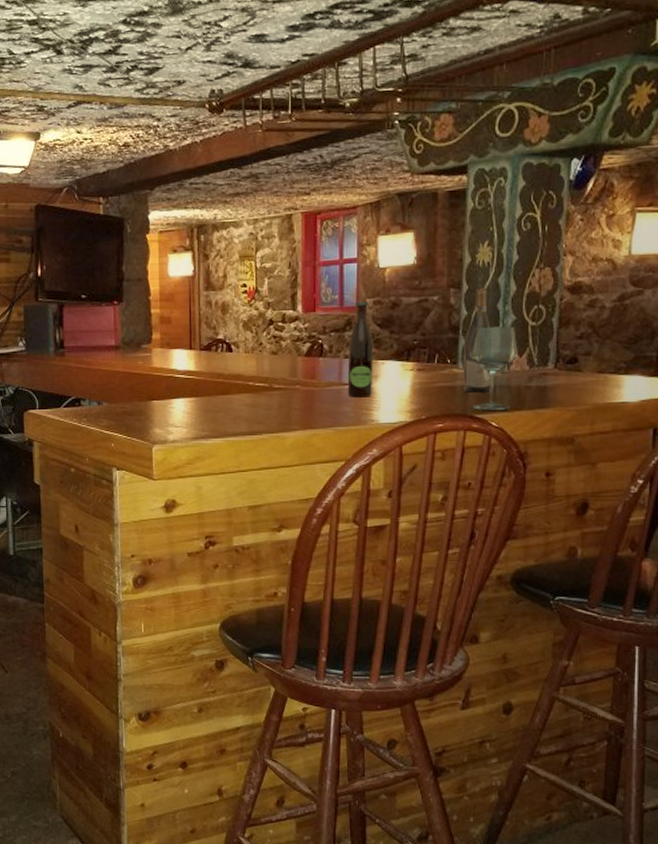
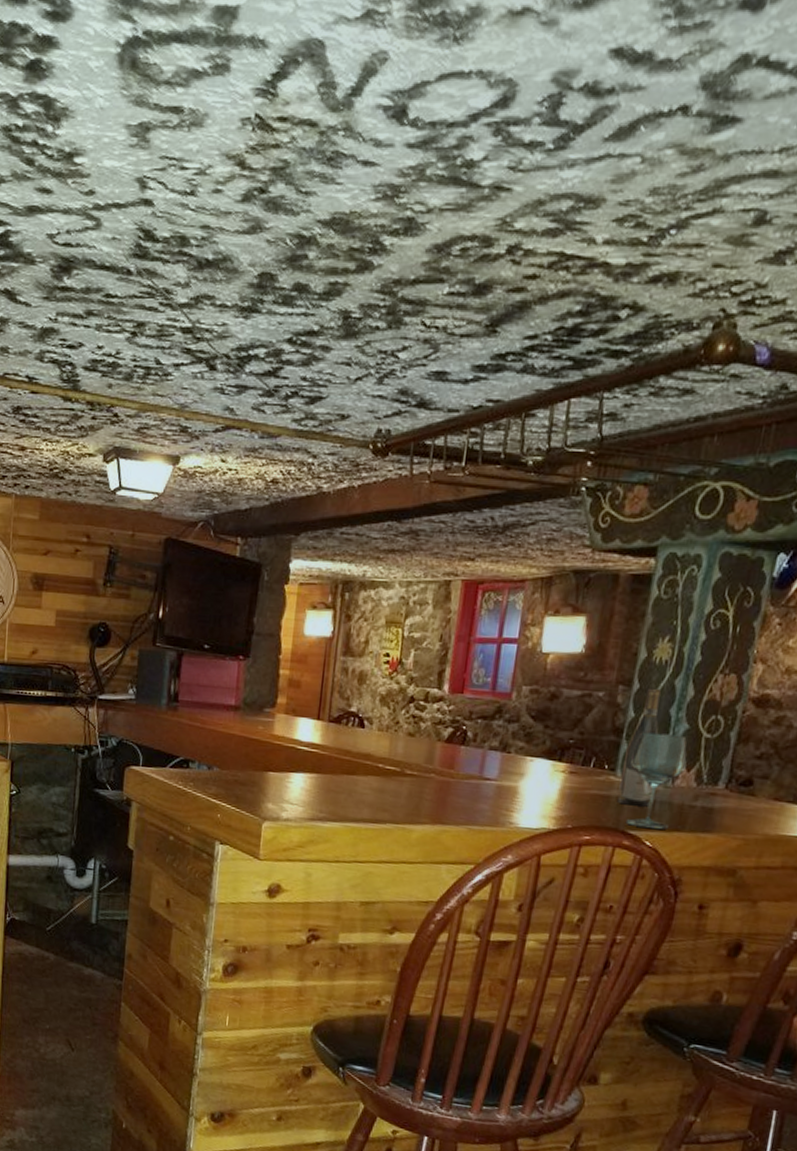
bottle: present [347,302,374,398] -> none [487,688,525,797]

